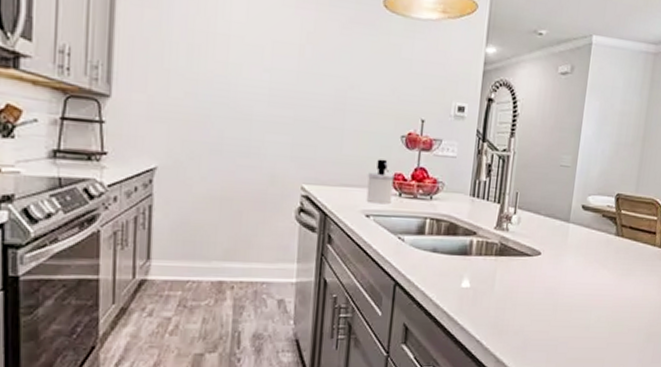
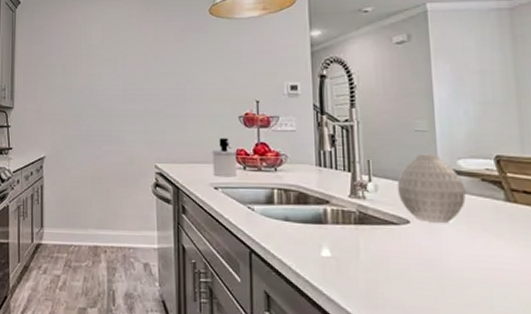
vase: none [536,188,589,255] -> present [397,153,466,224]

